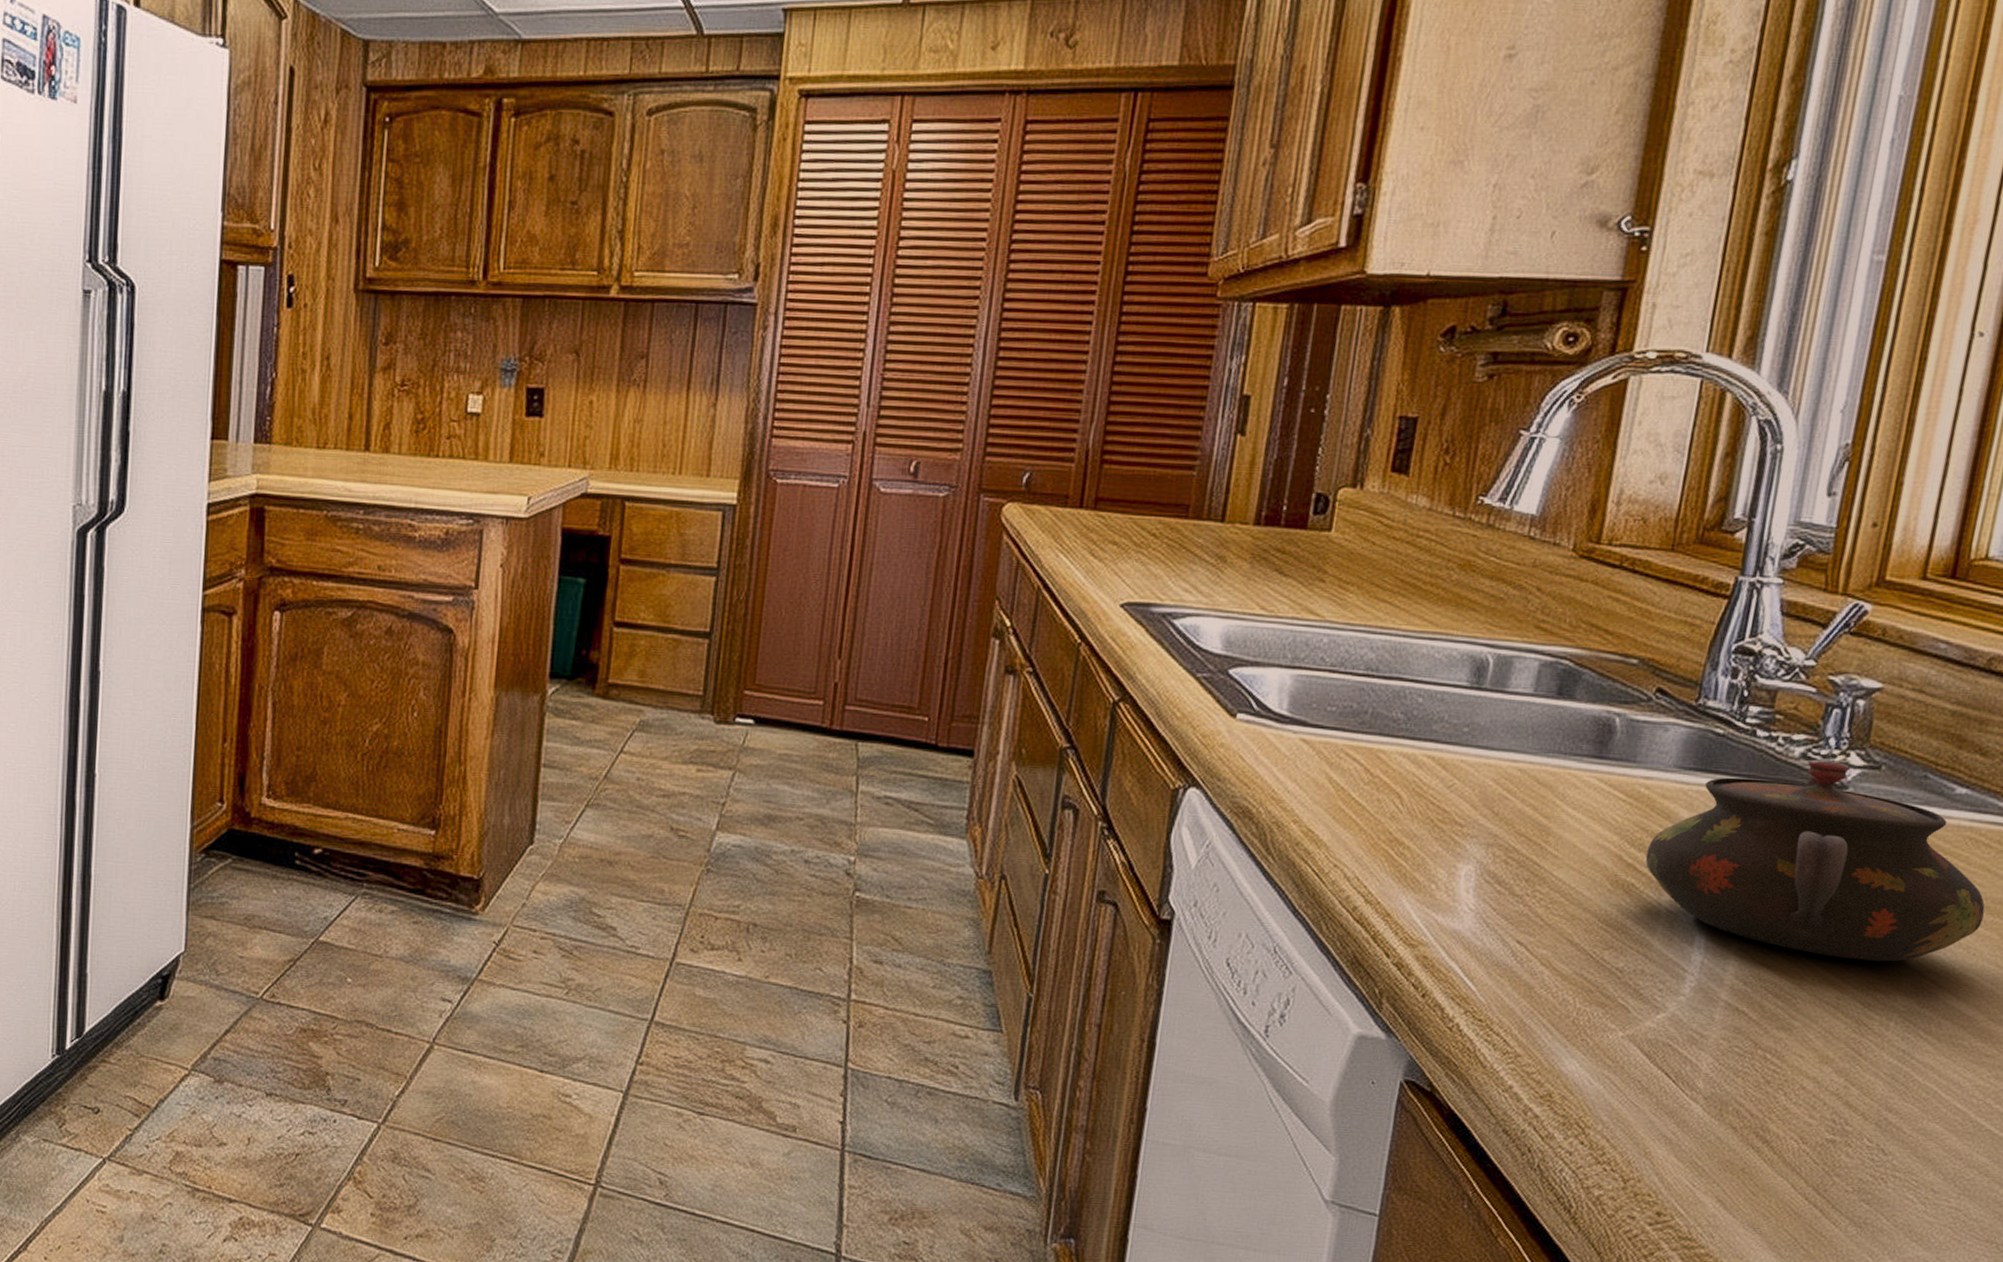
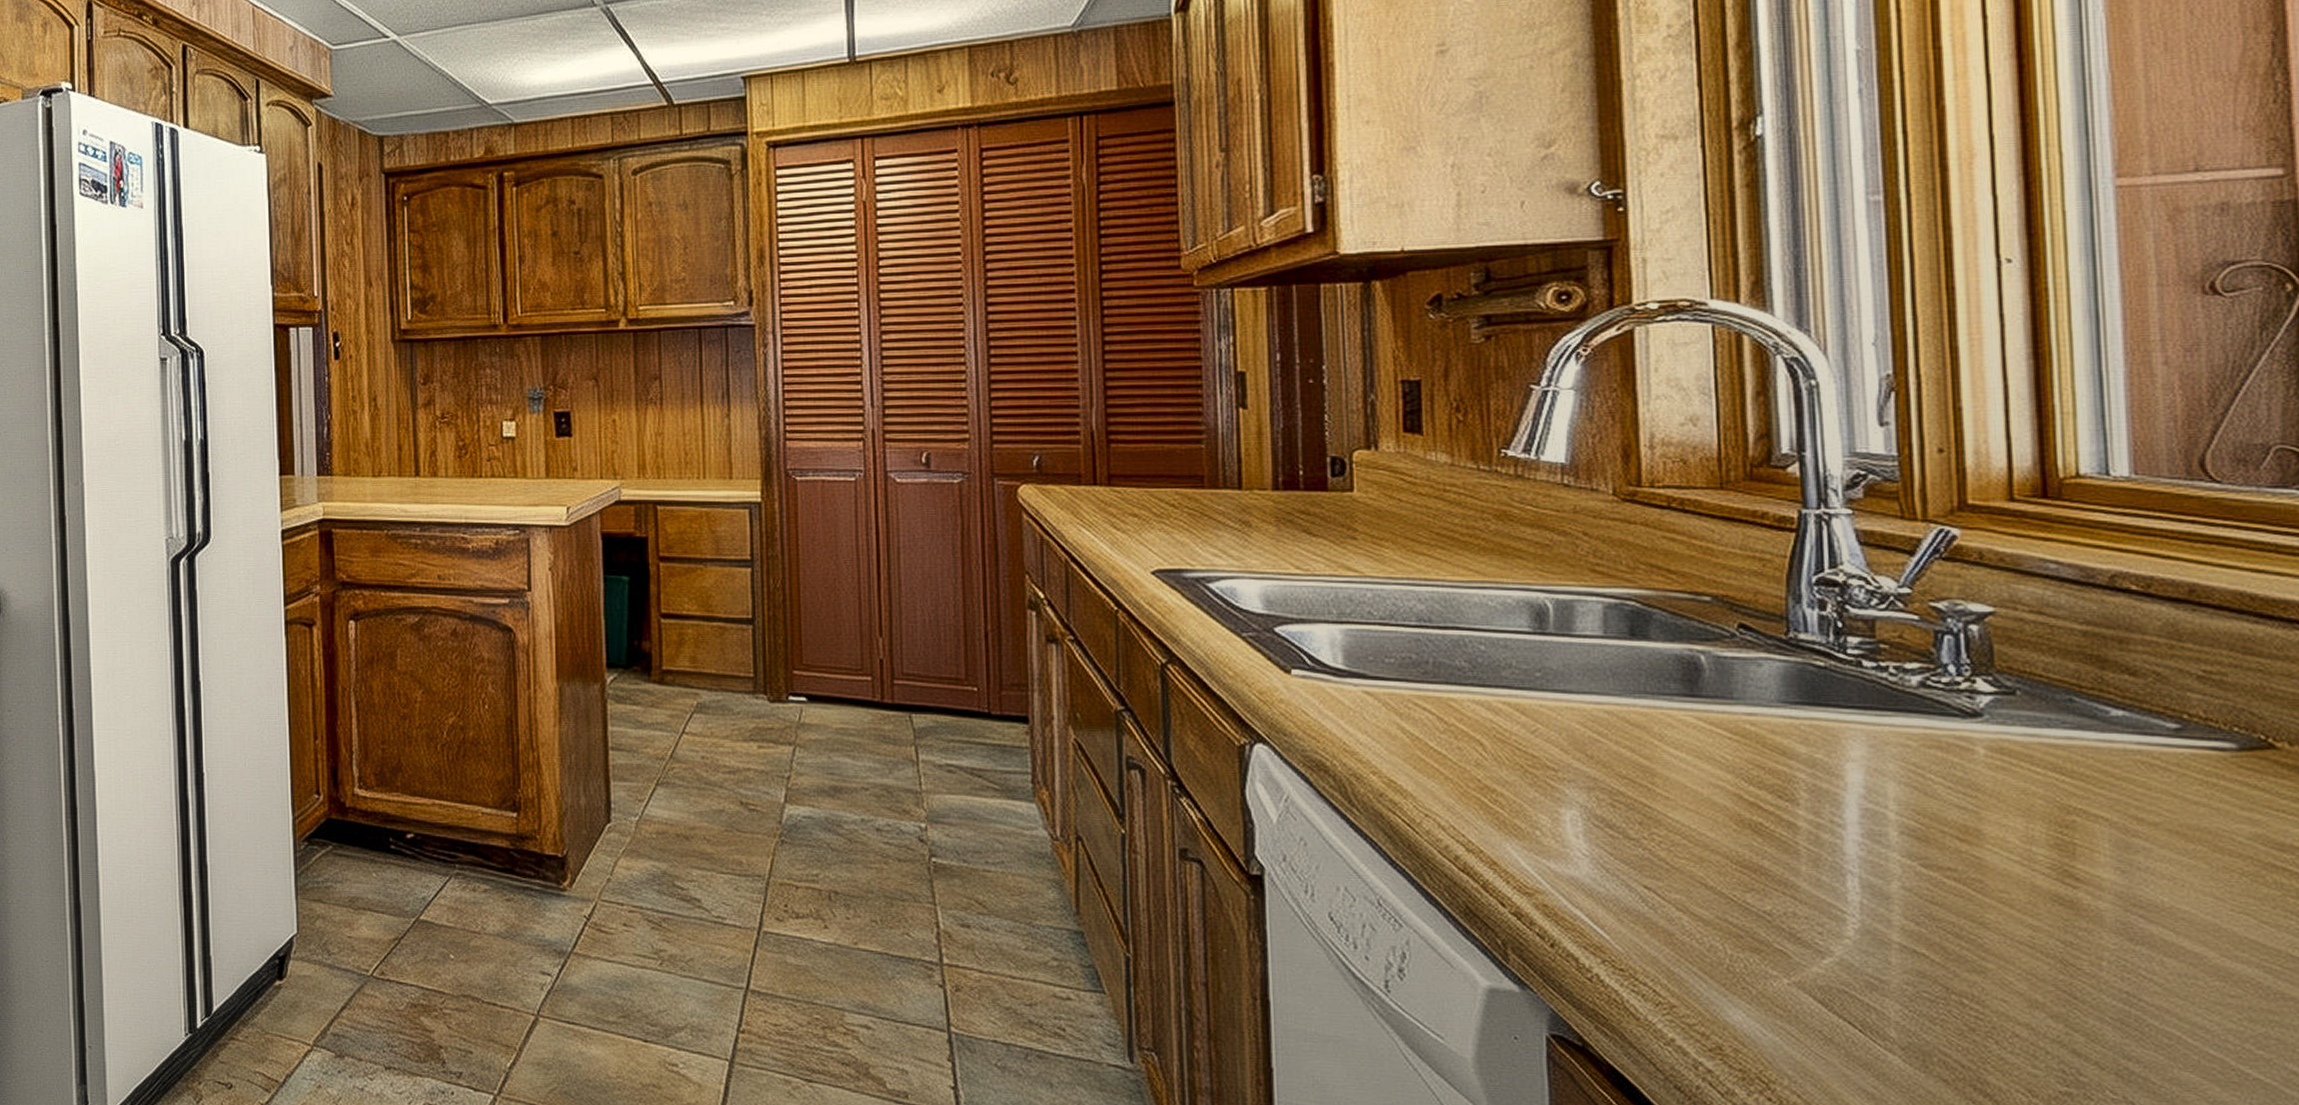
teapot: present [1645,759,1985,962] -> none [1768,688,2183,896]

